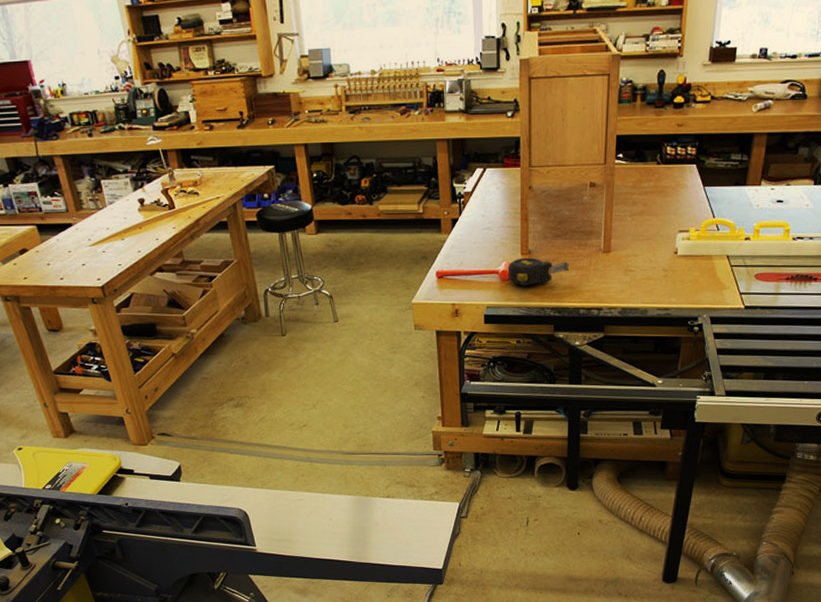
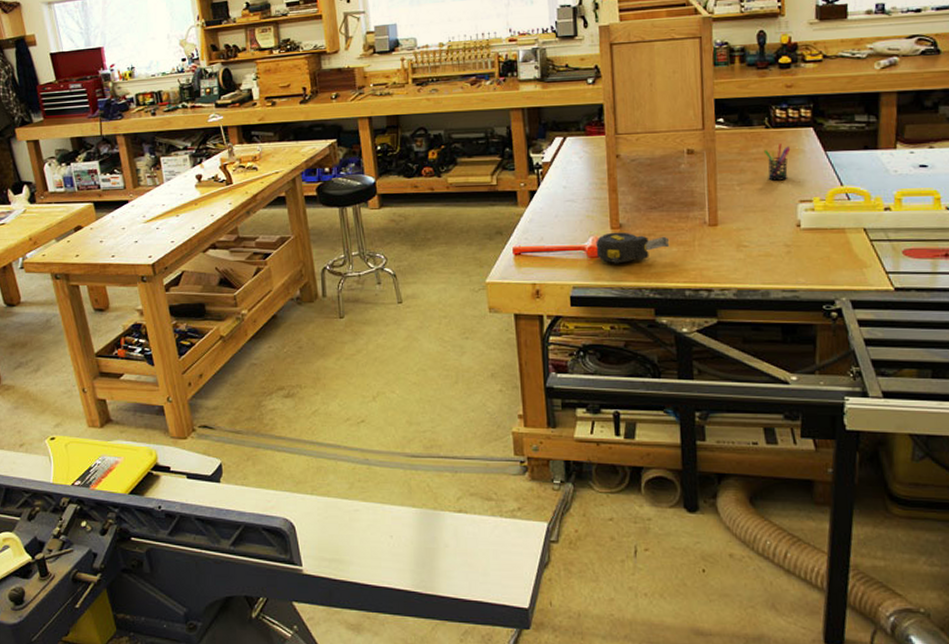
pen holder: none [654,178,676,213] -> present [765,143,791,181]

